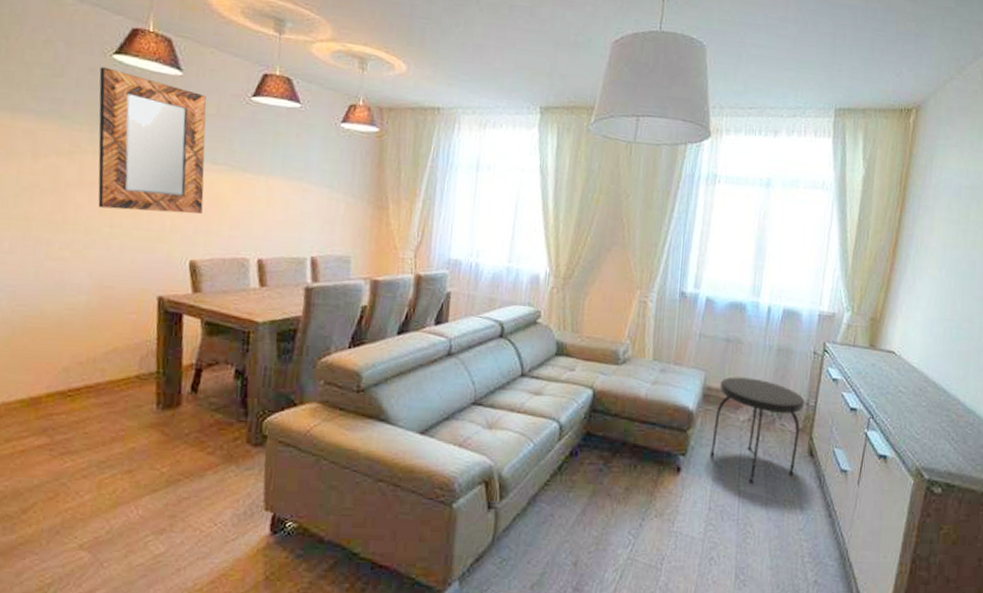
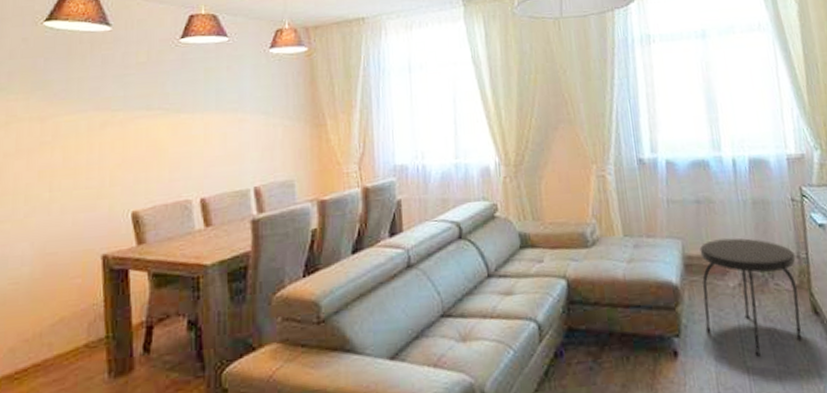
home mirror: present [98,67,206,214] -> none [31,35,141,173]

